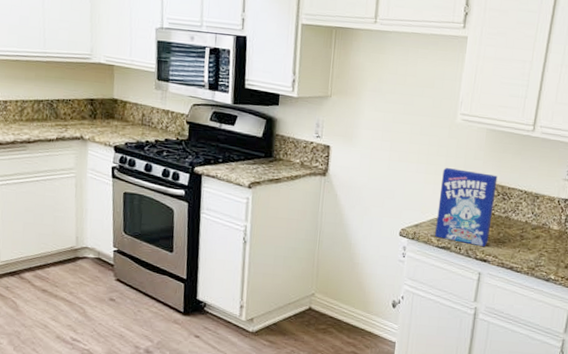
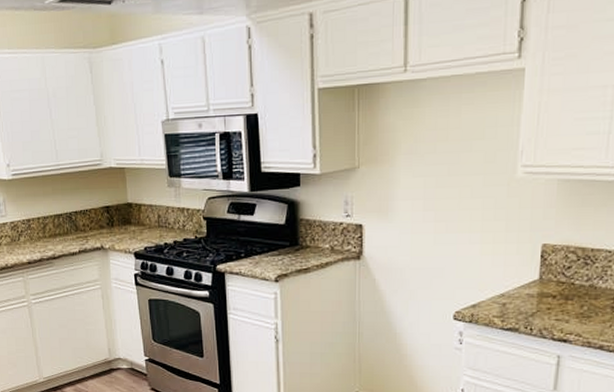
cereal box: present [435,168,498,247] -> none [498,234,576,325]

